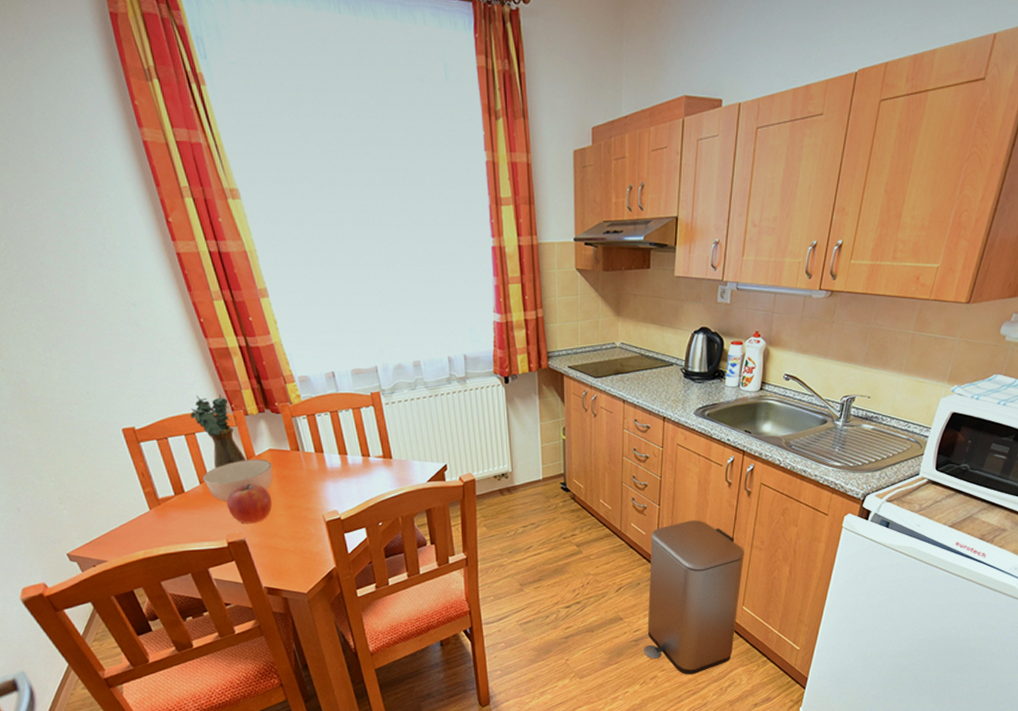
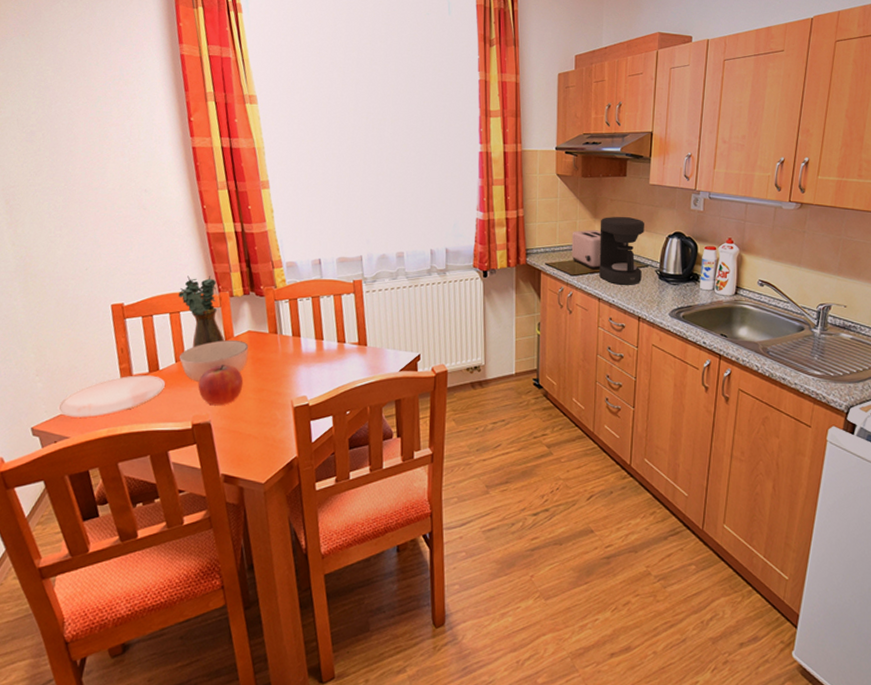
plate: none [88,498,193,542] -> present [57,375,165,418]
toaster: none [594,329,624,371] -> present [571,230,601,270]
coffee maker: none [623,313,669,385] -> present [599,217,644,285]
pedal bin: present [644,520,744,675] -> none [616,425,724,603]

